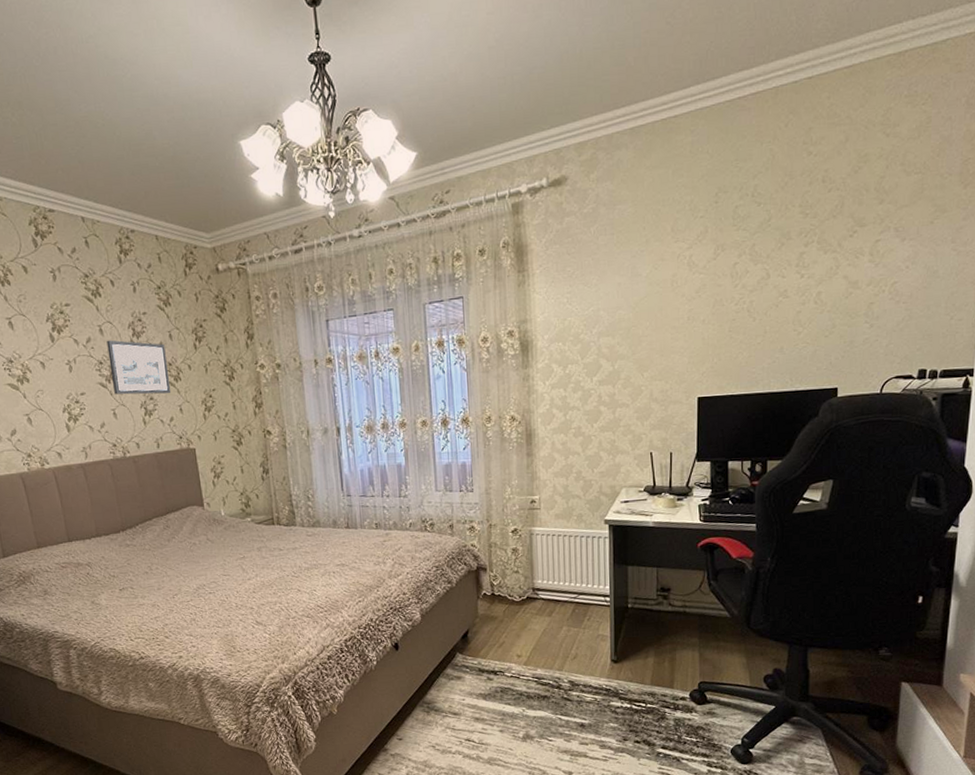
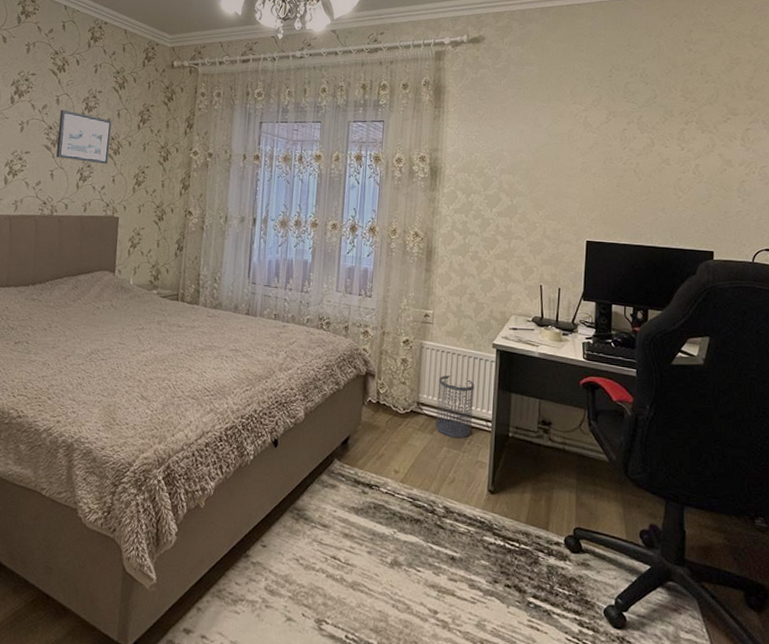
wastebasket: none [552,558,590,617] -> present [436,375,475,439]

